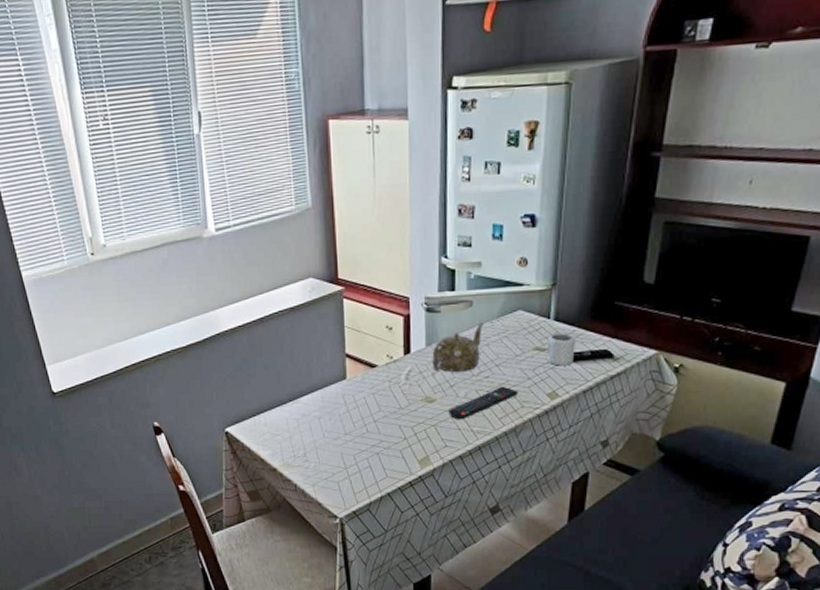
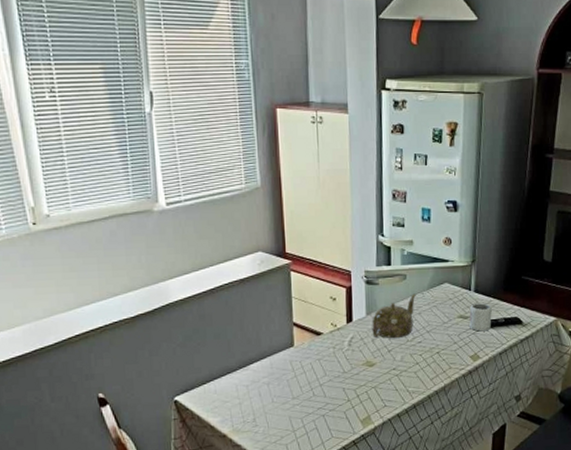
remote control: present [448,386,518,420] -> none [387,350,447,382]

